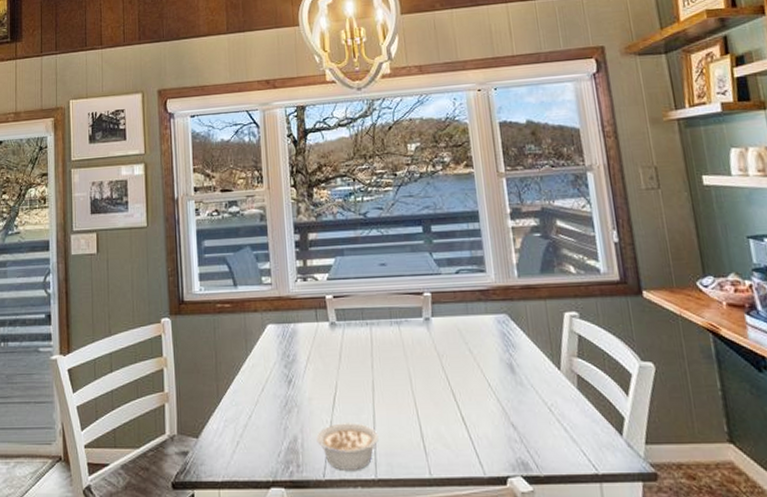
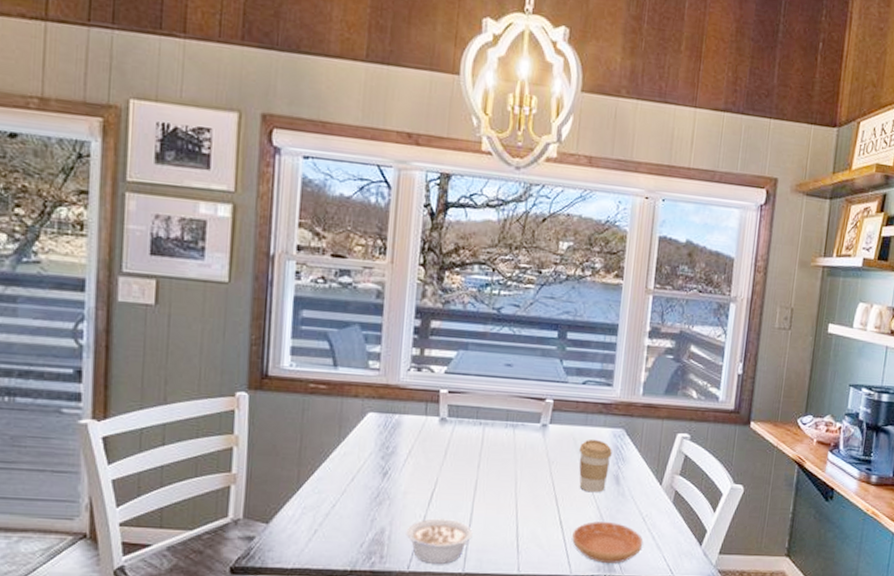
coffee cup: none [465,327,501,384] -> present [578,439,612,493]
saucer: none [477,415,556,461] -> present [572,522,643,563]

